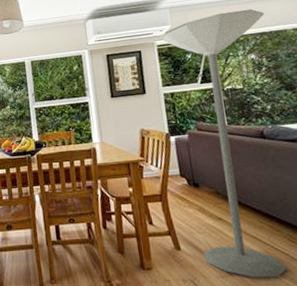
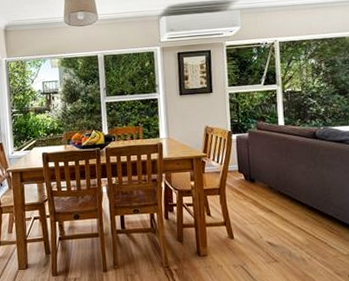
floor lamp: present [162,8,287,278] -> none [232,14,327,263]

